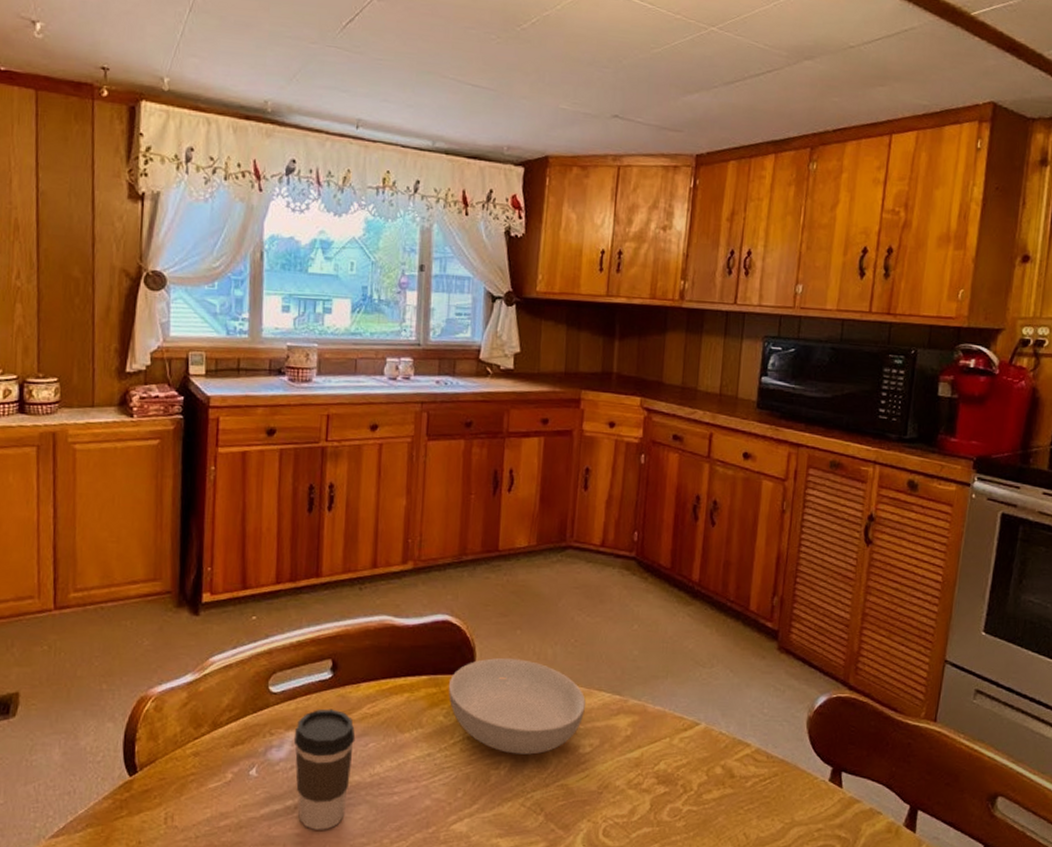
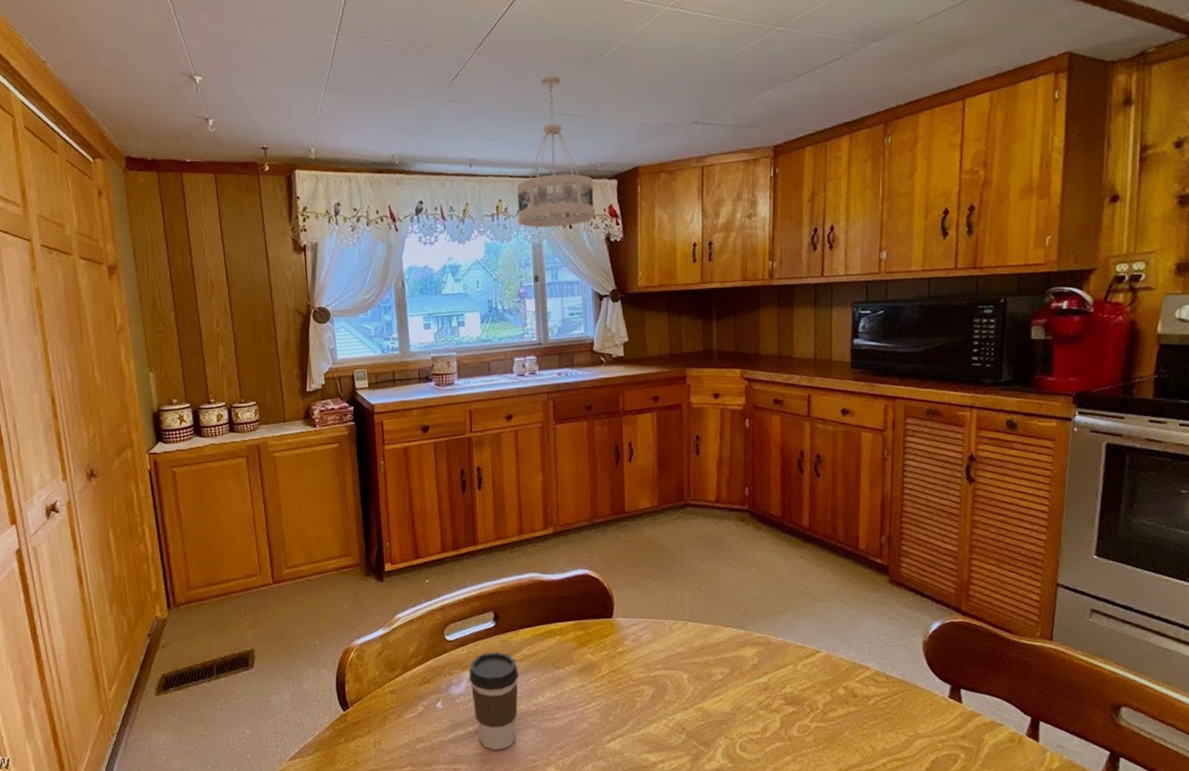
ceiling light fixture: none [406,38,498,212] -> present [516,76,595,228]
serving bowl: present [448,658,586,755] -> none [592,603,714,683]

